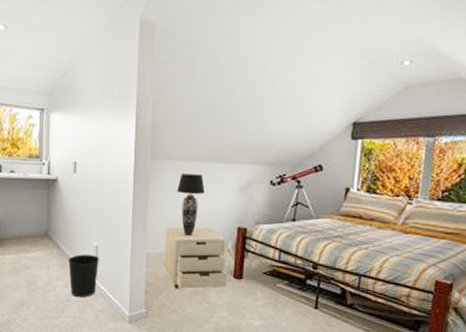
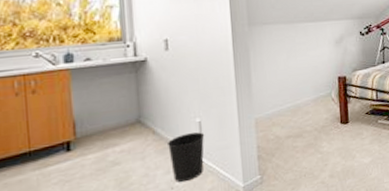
nightstand: present [163,227,227,290] -> none [272,82,335,147]
table lamp: present [176,172,205,236] -> none [277,34,304,94]

